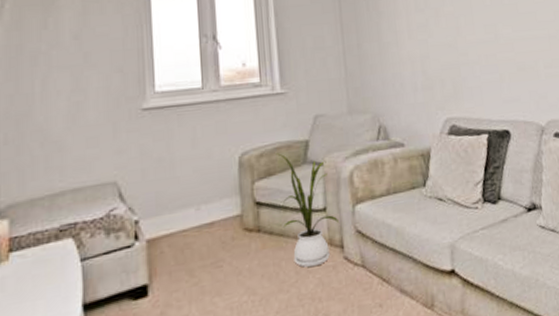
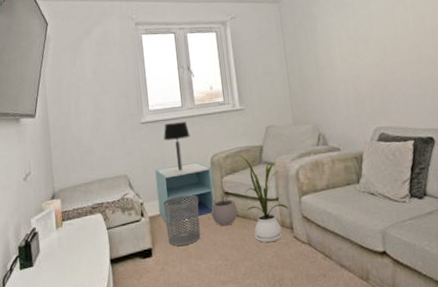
nightstand: none [159,162,242,252] -> present [155,162,215,226]
waste bin: none [167,206,220,280] -> present [163,194,201,247]
table lamp: none [174,108,212,176] -> present [163,121,190,171]
plant pot: none [236,203,272,249] -> present [211,193,238,227]

